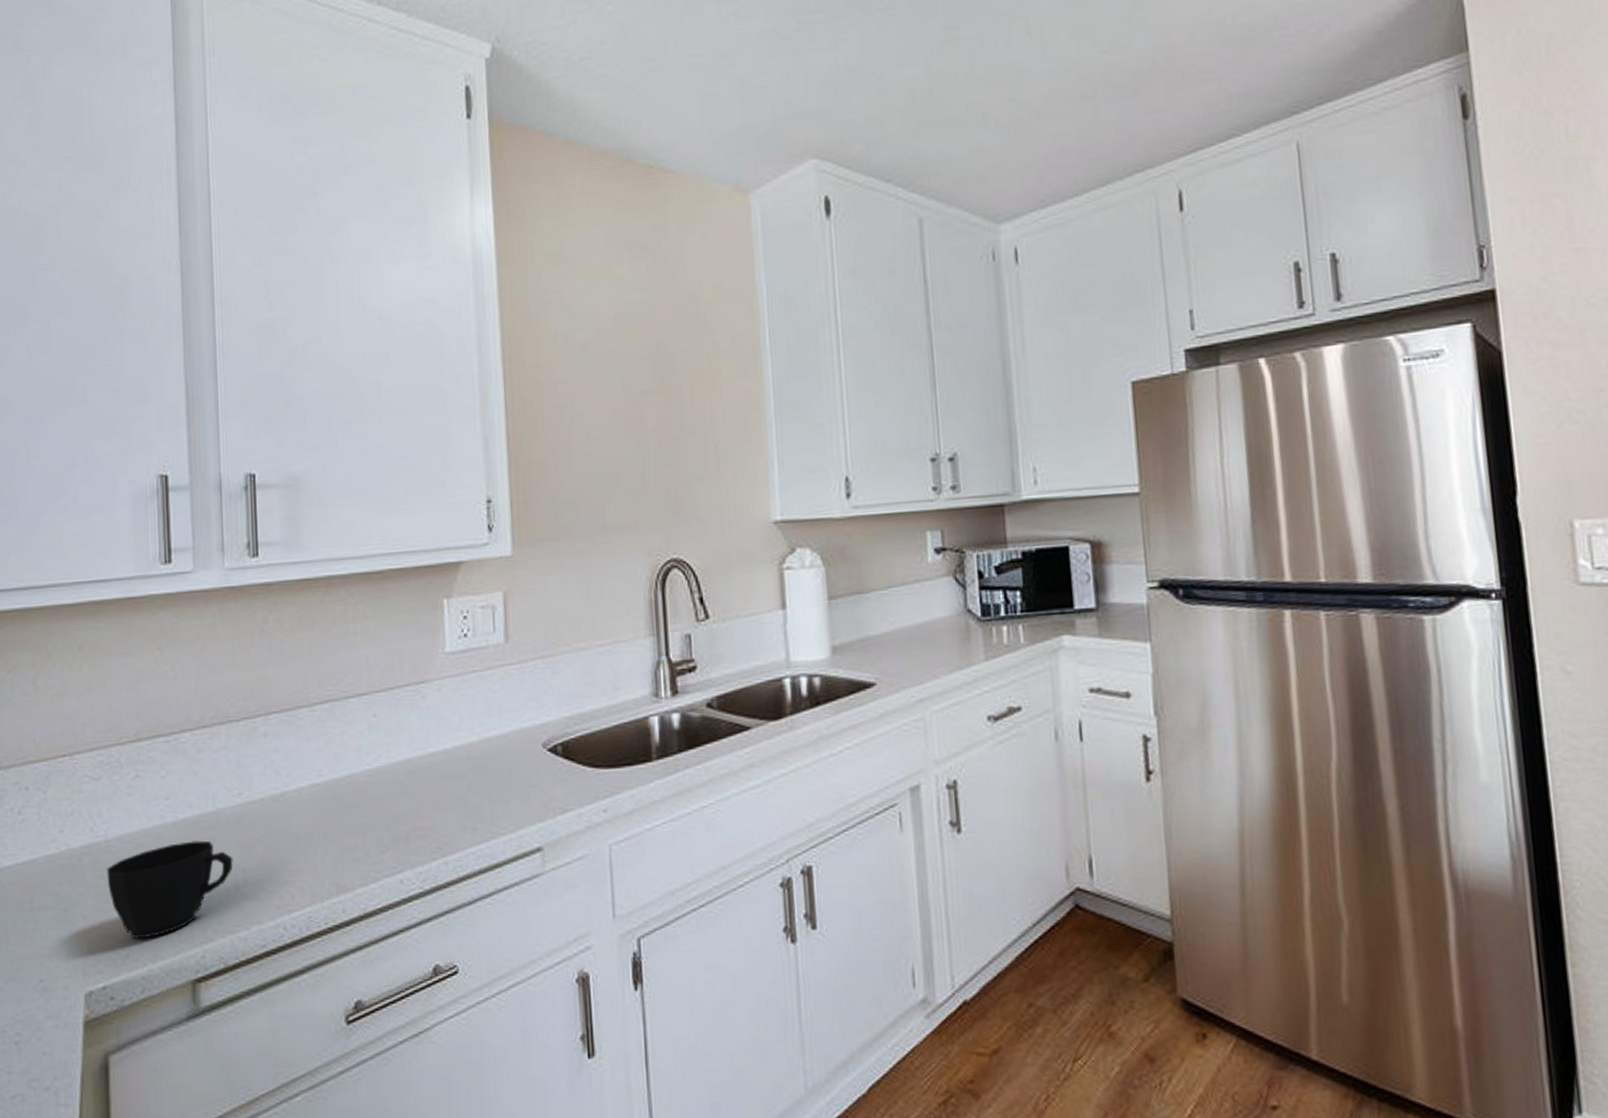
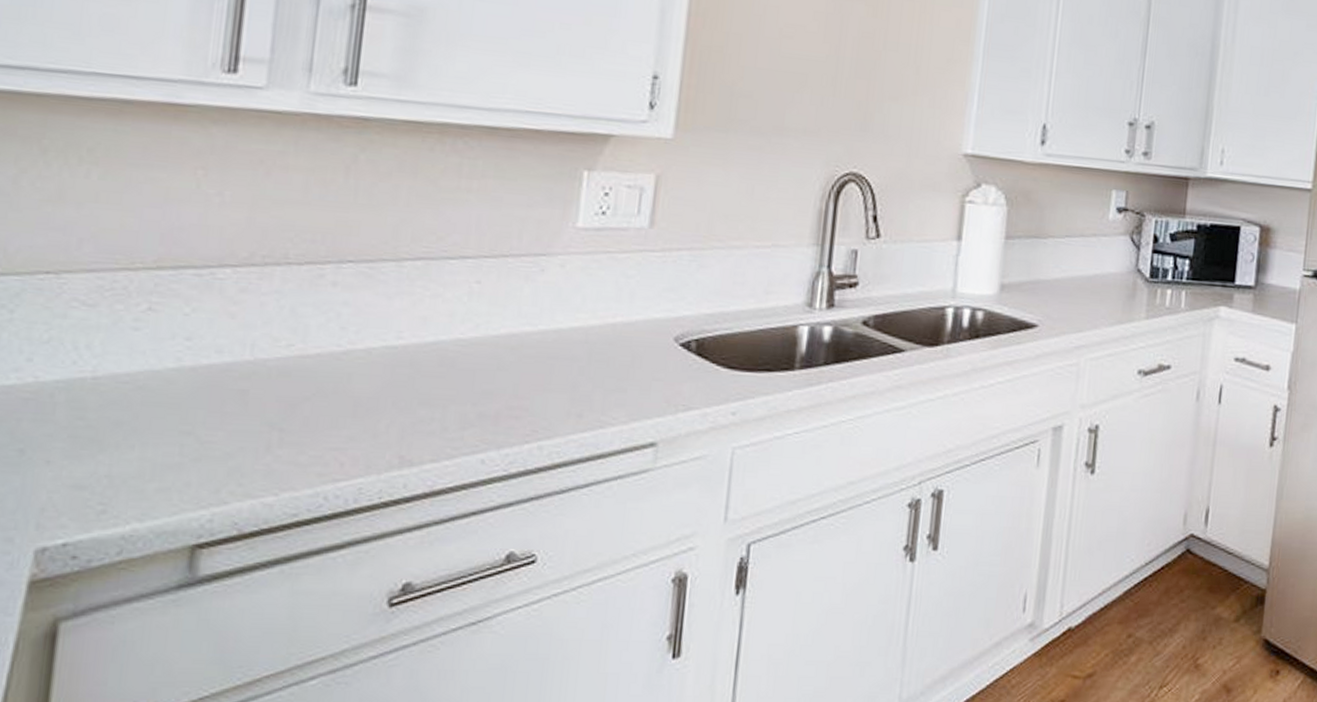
cup: present [106,840,233,939] -> none [87,390,269,494]

